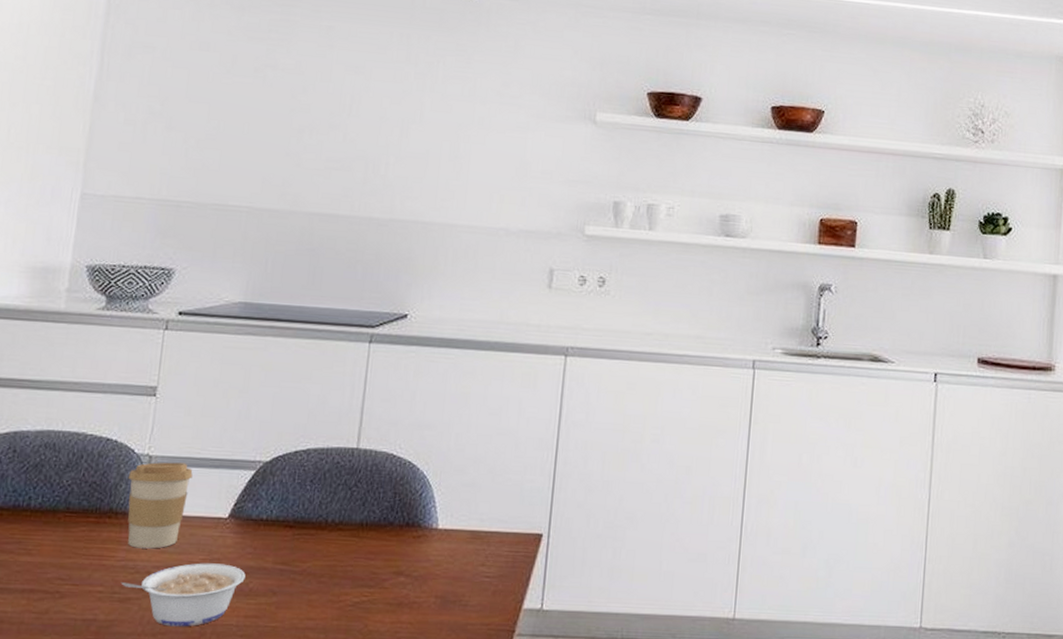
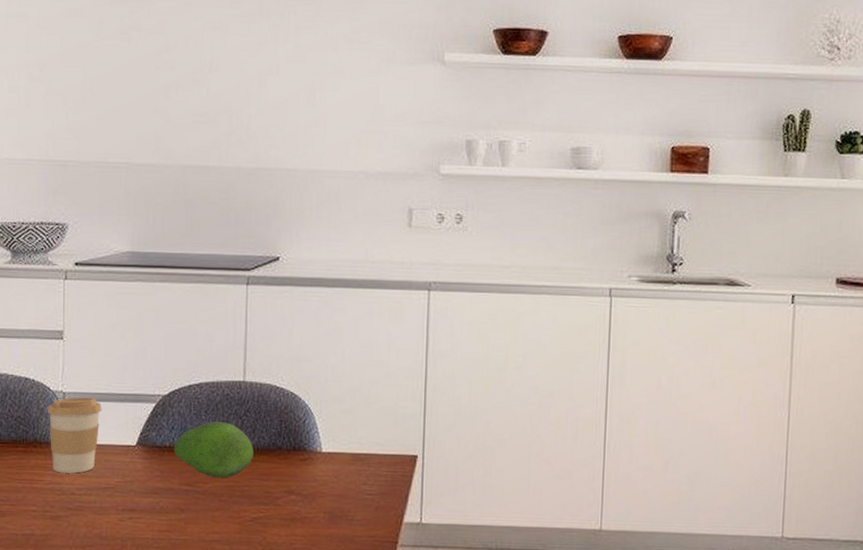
legume: present [121,563,246,627] -> none [51,485,156,540]
fruit: none [270,492,362,557] -> present [173,421,254,479]

